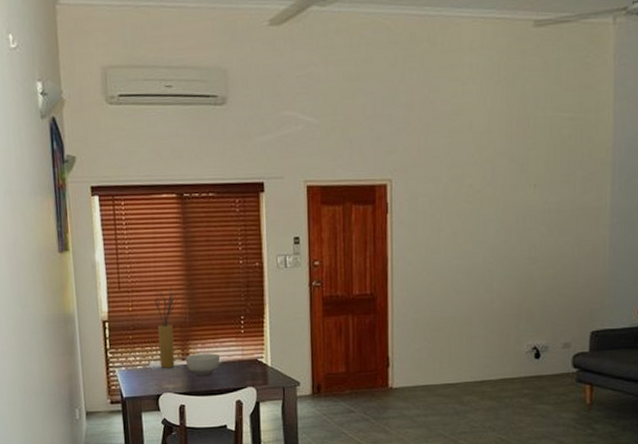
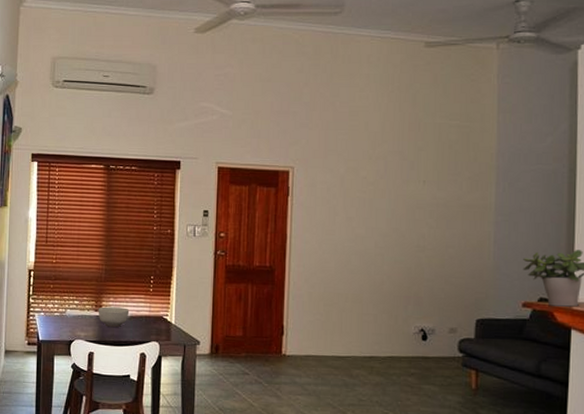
vase: present [154,286,179,368] -> none [75,244,98,317]

